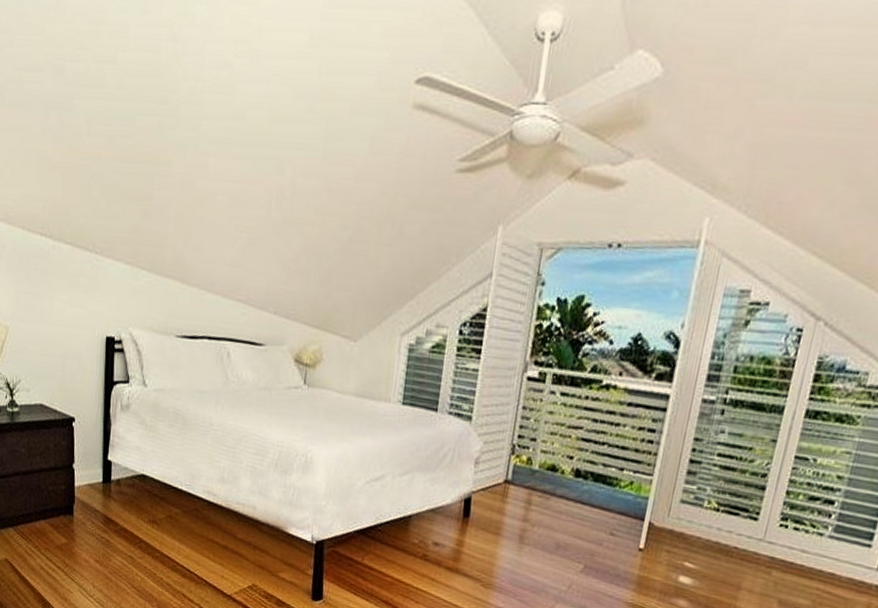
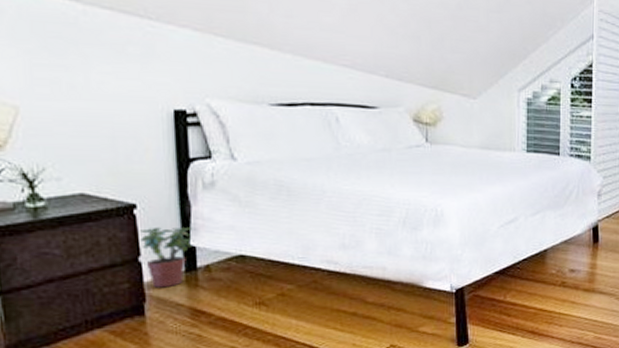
potted plant: none [74,439,111,494] -> present [138,226,194,288]

